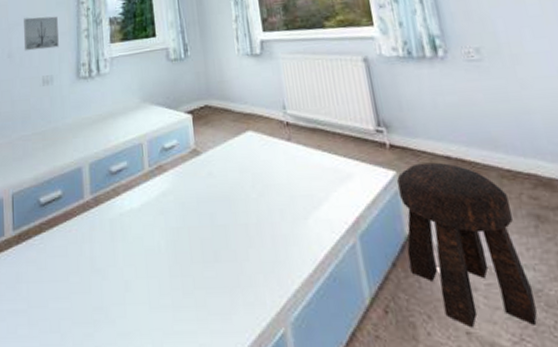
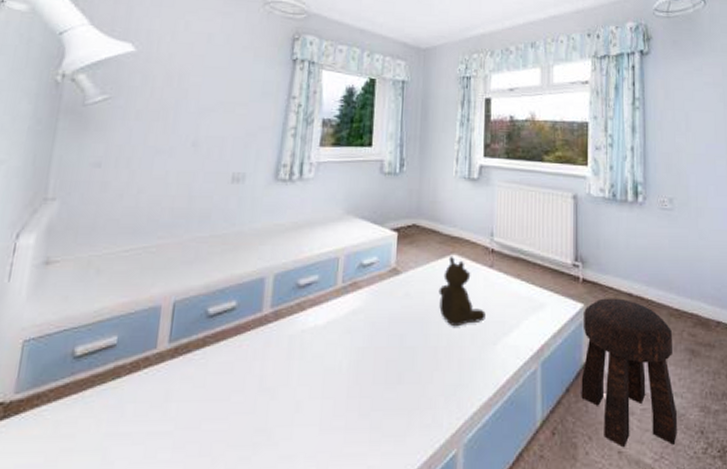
wall art: present [24,16,59,51] -> none [215,104,261,143]
teddy bear: none [240,132,292,203] -> present [438,256,486,327]

